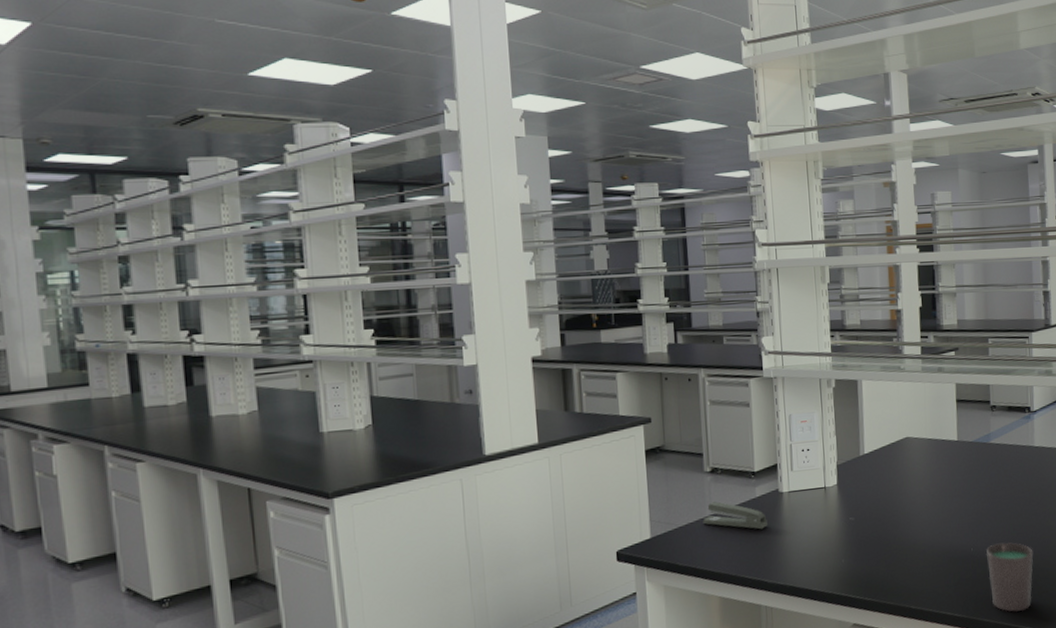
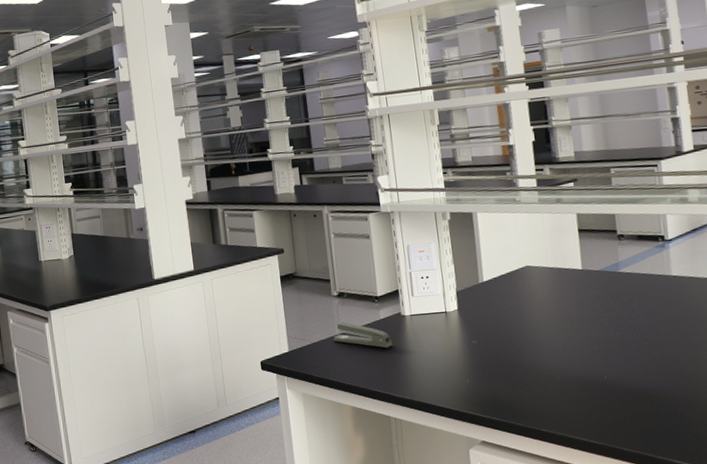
cup: present [986,542,1033,612] -> none [622,372,680,444]

